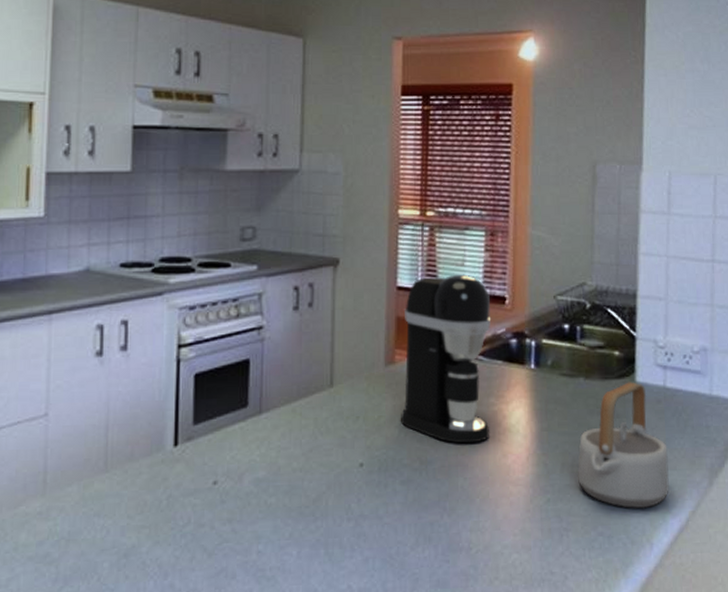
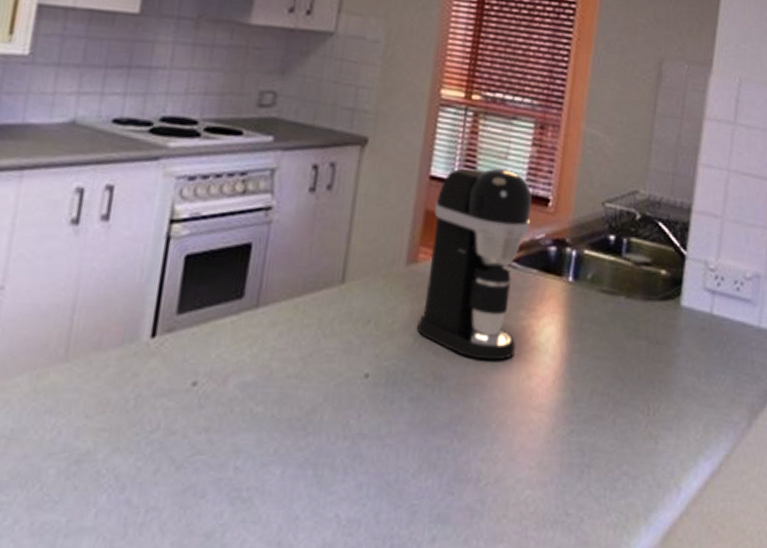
teapot: present [578,382,669,509] -> none [607,305,707,448]

